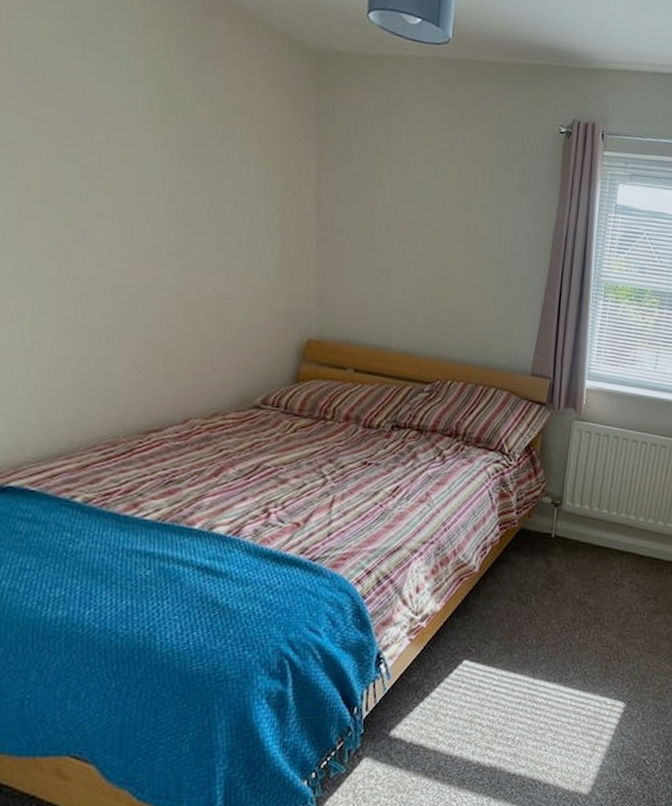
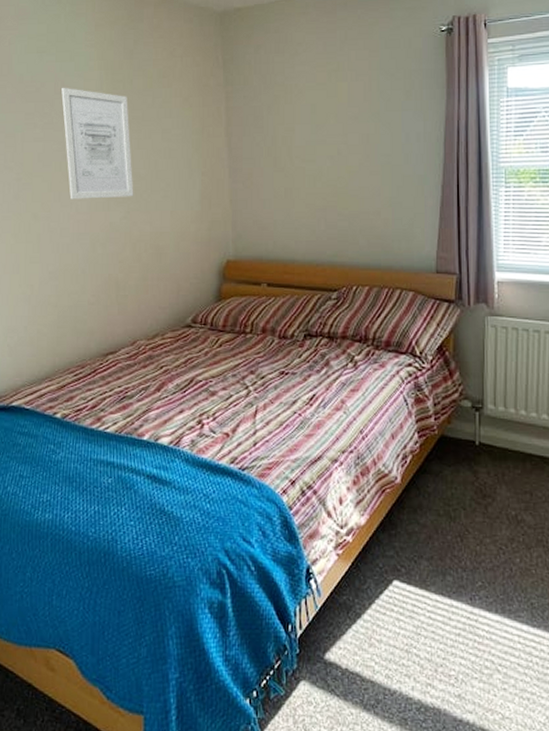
wall art: none [90,95,193,251] -> present [61,87,134,199]

